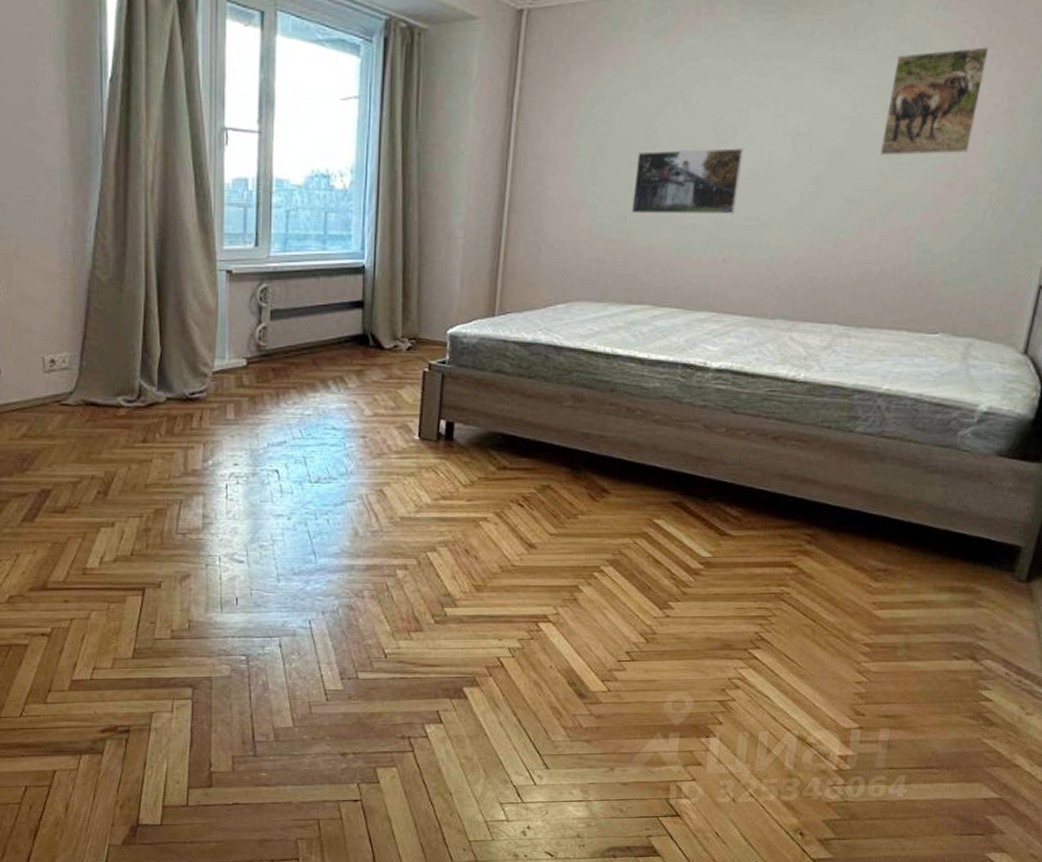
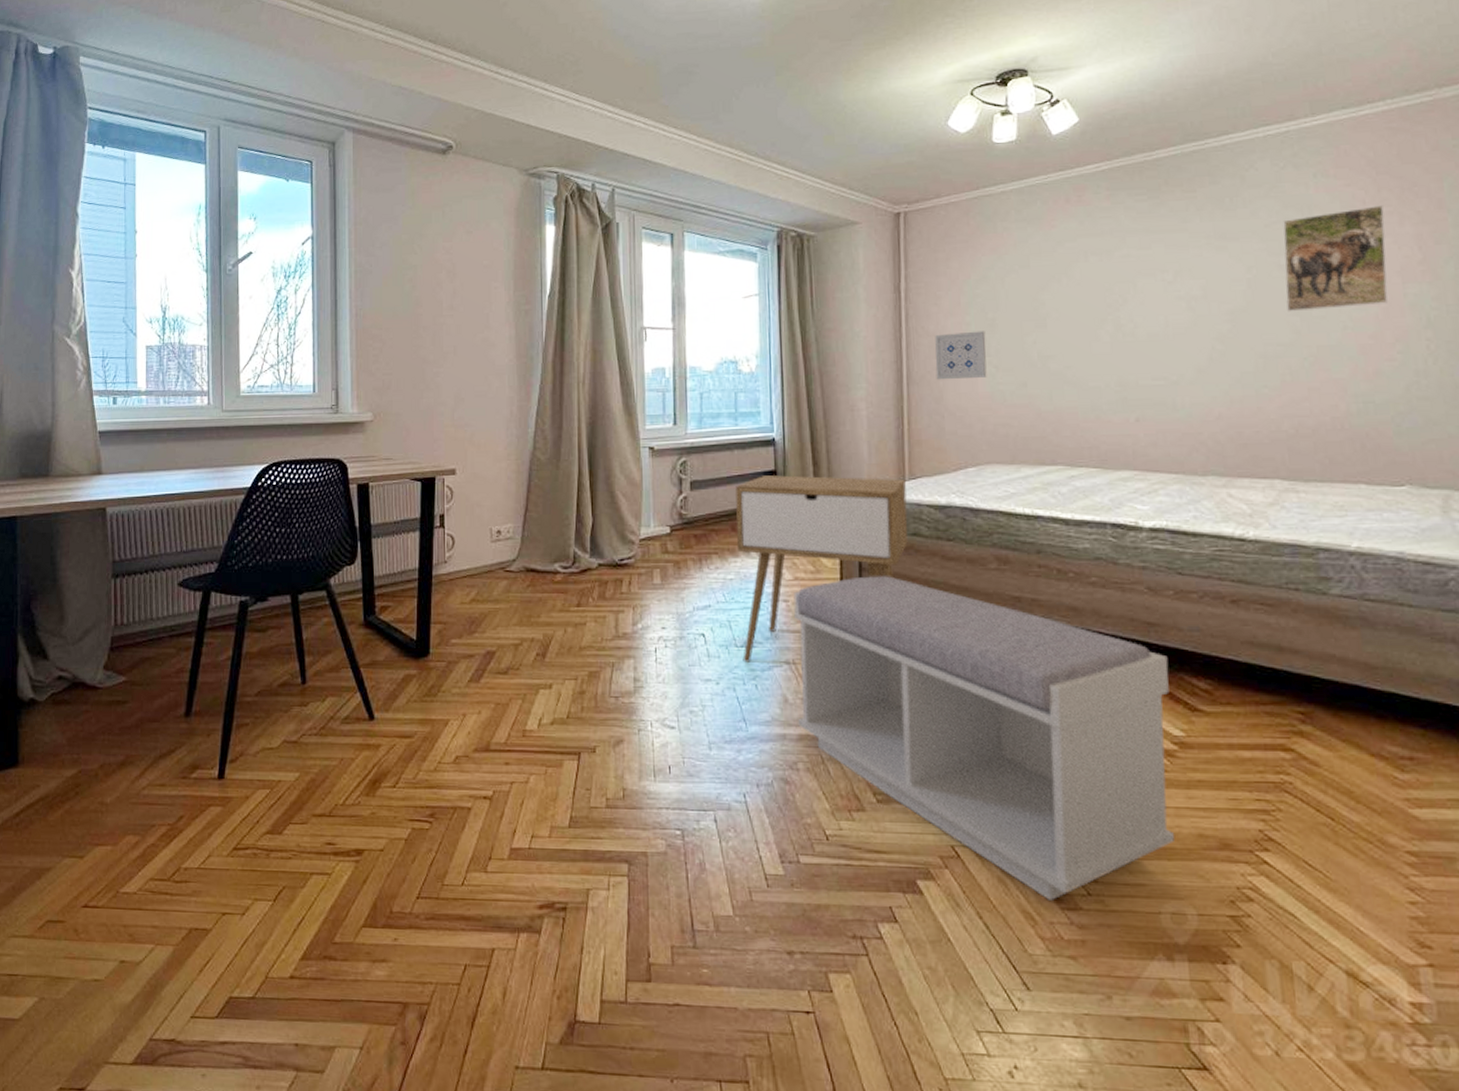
nightstand: none [316,306,495,498] -> present [735,475,908,663]
bench: none [365,413,710,697] -> present [793,576,1174,900]
wall art: none [538,156,594,210] -> present [935,331,987,380]
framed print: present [632,148,744,214] -> none [1029,314,1140,380]

